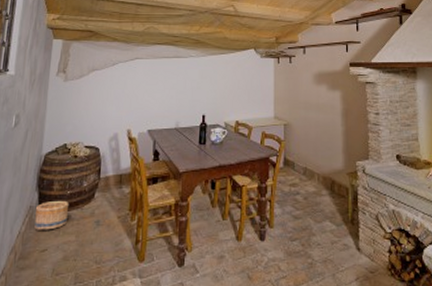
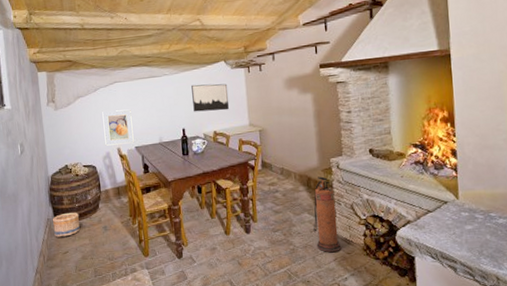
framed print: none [114,88,149,126] -> present [102,109,134,146]
wall art: none [217,69,255,100] -> present [191,83,229,112]
fire extinguisher: none [335,180,365,269] -> present [313,176,342,252]

